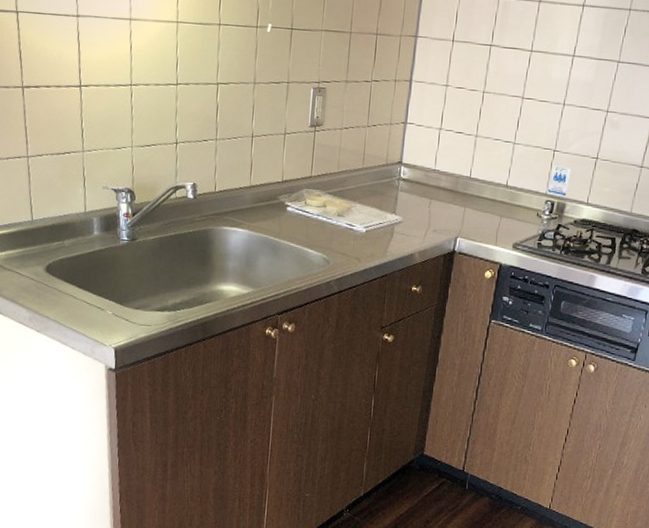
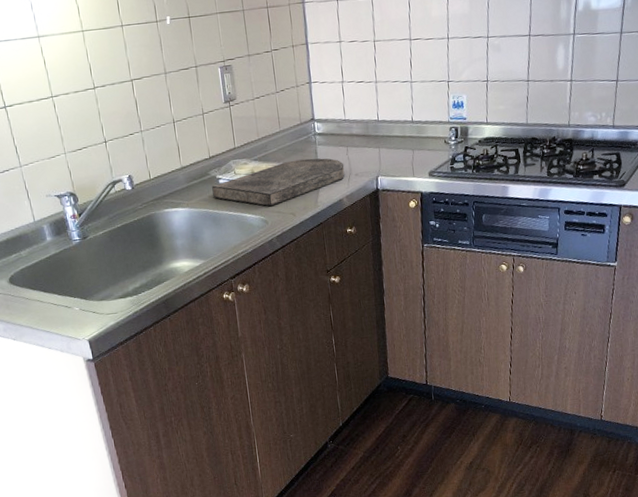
cutting board: none [277,202,424,246] -> present [212,158,345,207]

